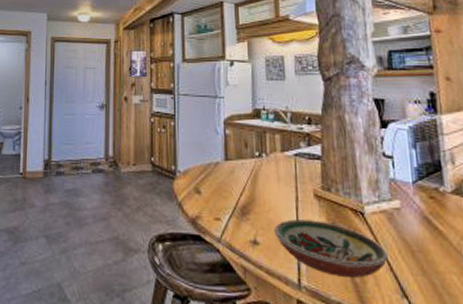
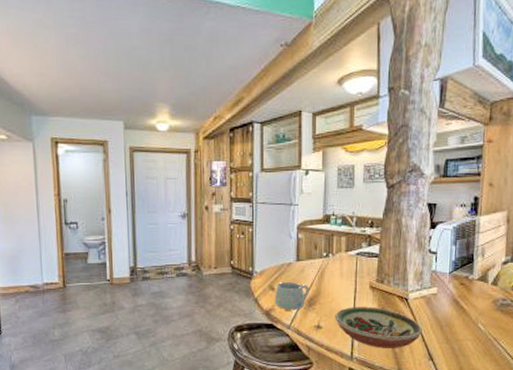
mug: none [201,184,241,220] -> present [274,281,309,310]

